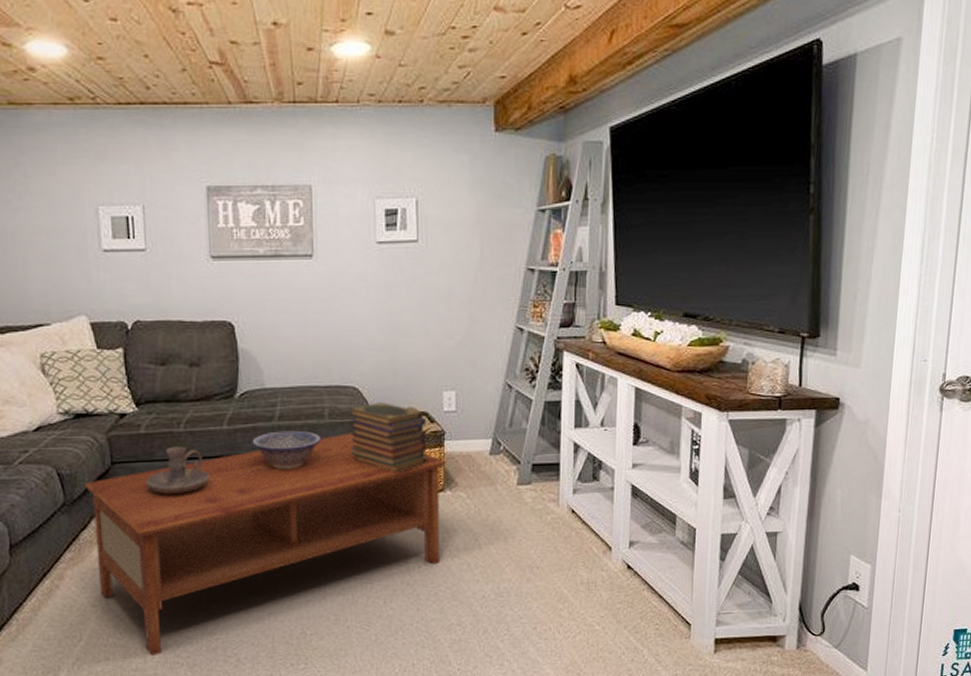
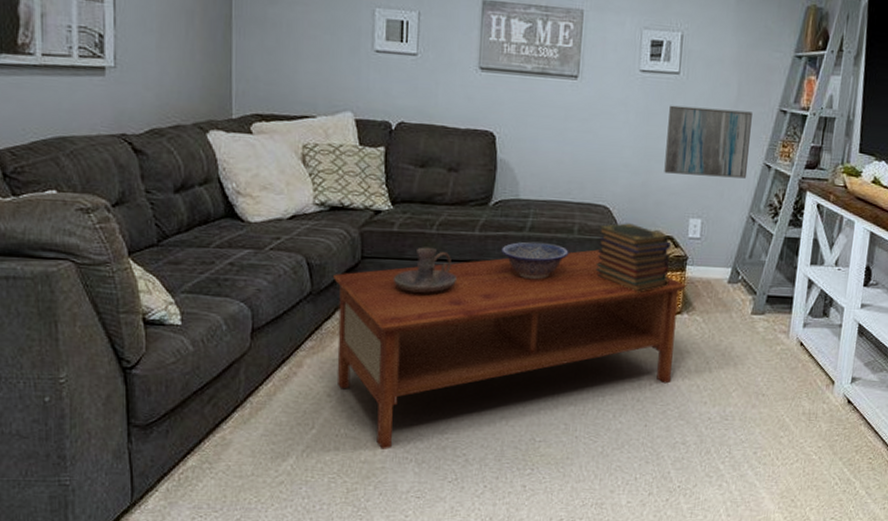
wall art: none [411,274,499,346] -> present [664,105,752,179]

